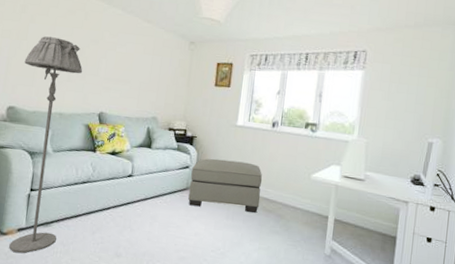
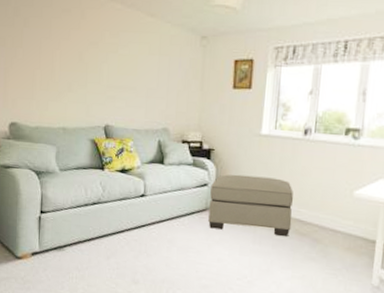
floor lamp: present [9,36,83,254] -> none [22,41,84,278]

